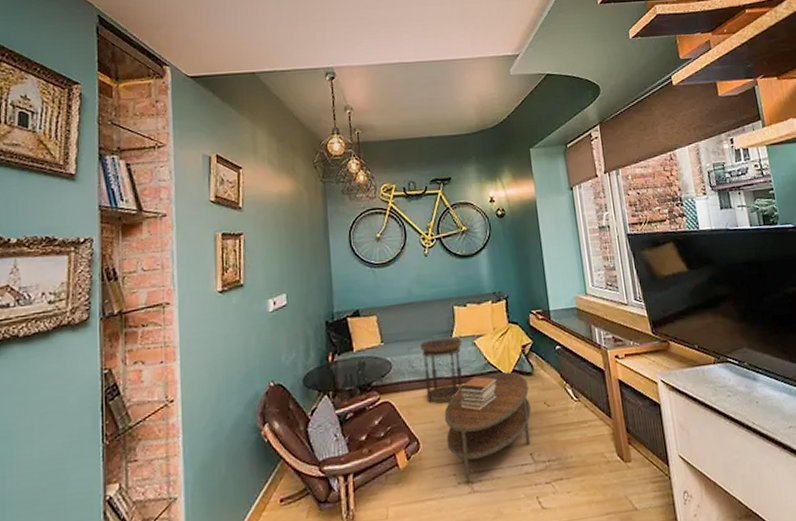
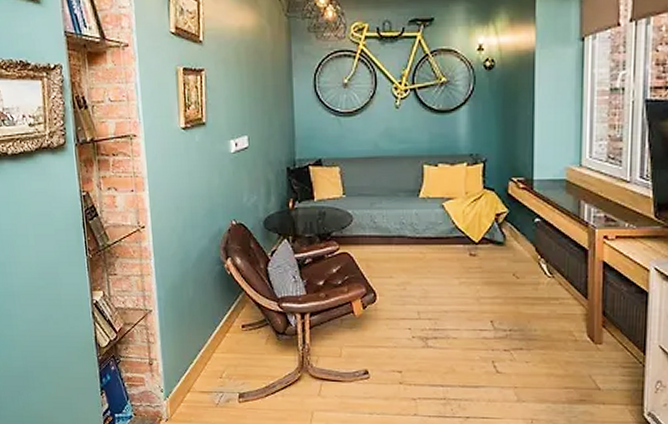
side table: present [419,336,463,403] -> none [382,196,430,261]
coffee table: present [444,372,531,483] -> none [403,239,497,338]
book stack: present [459,374,498,412] -> none [421,238,464,274]

